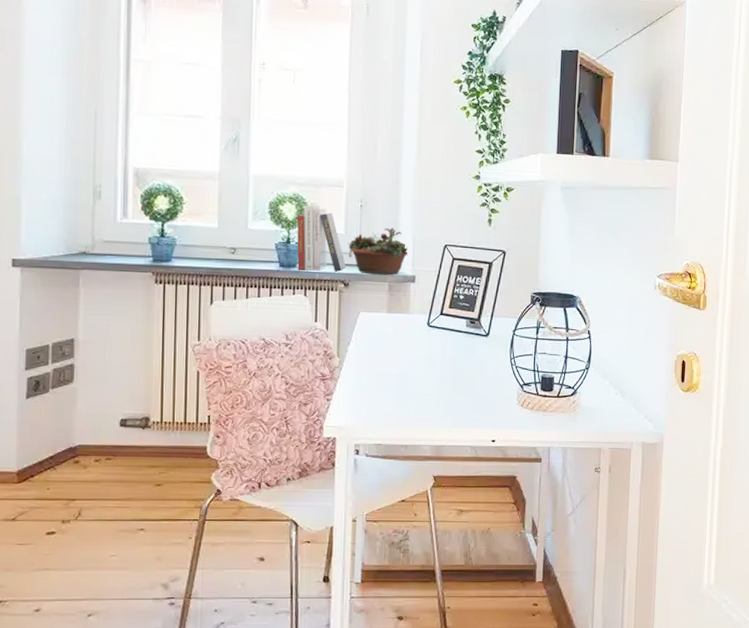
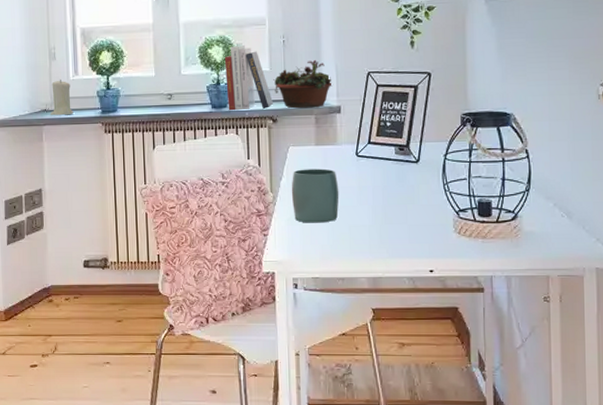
candle: none [89,221,119,261] -> present [49,80,74,116]
mug: none [358,335,408,390] -> present [291,168,339,223]

